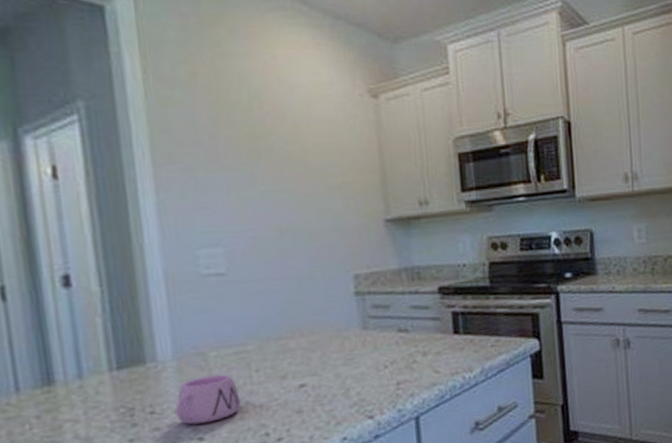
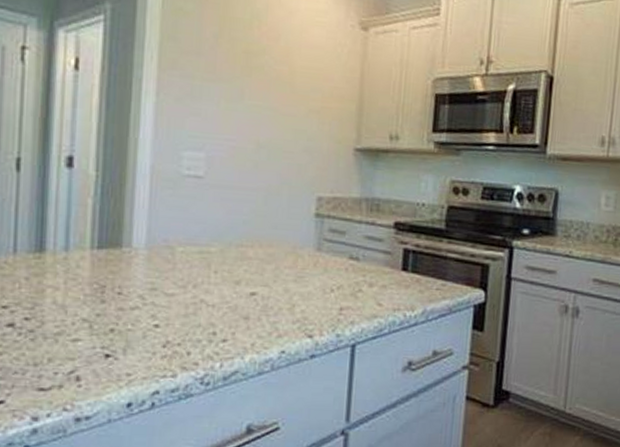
mug: present [175,373,241,425] -> none [139,268,197,312]

